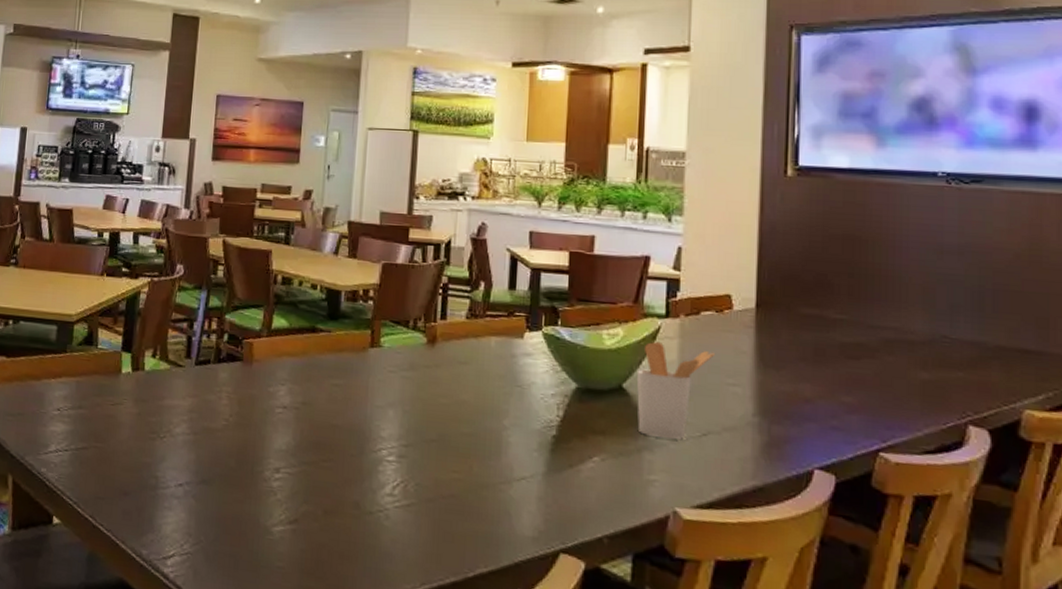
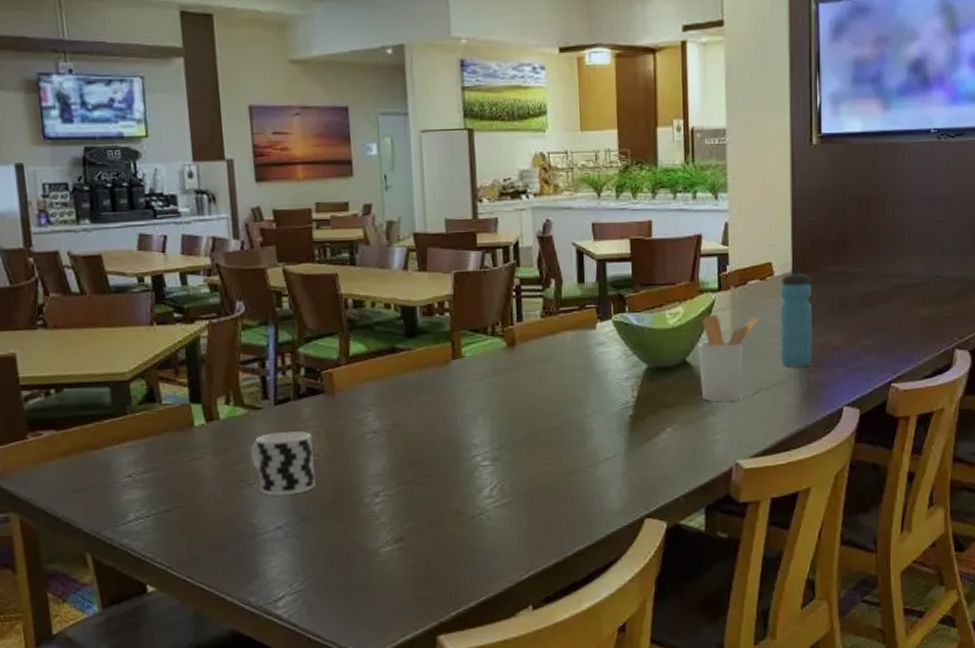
cup: none [166,391,225,455] -> present [251,431,316,495]
water bottle: none [735,304,779,415] -> present [779,268,812,367]

